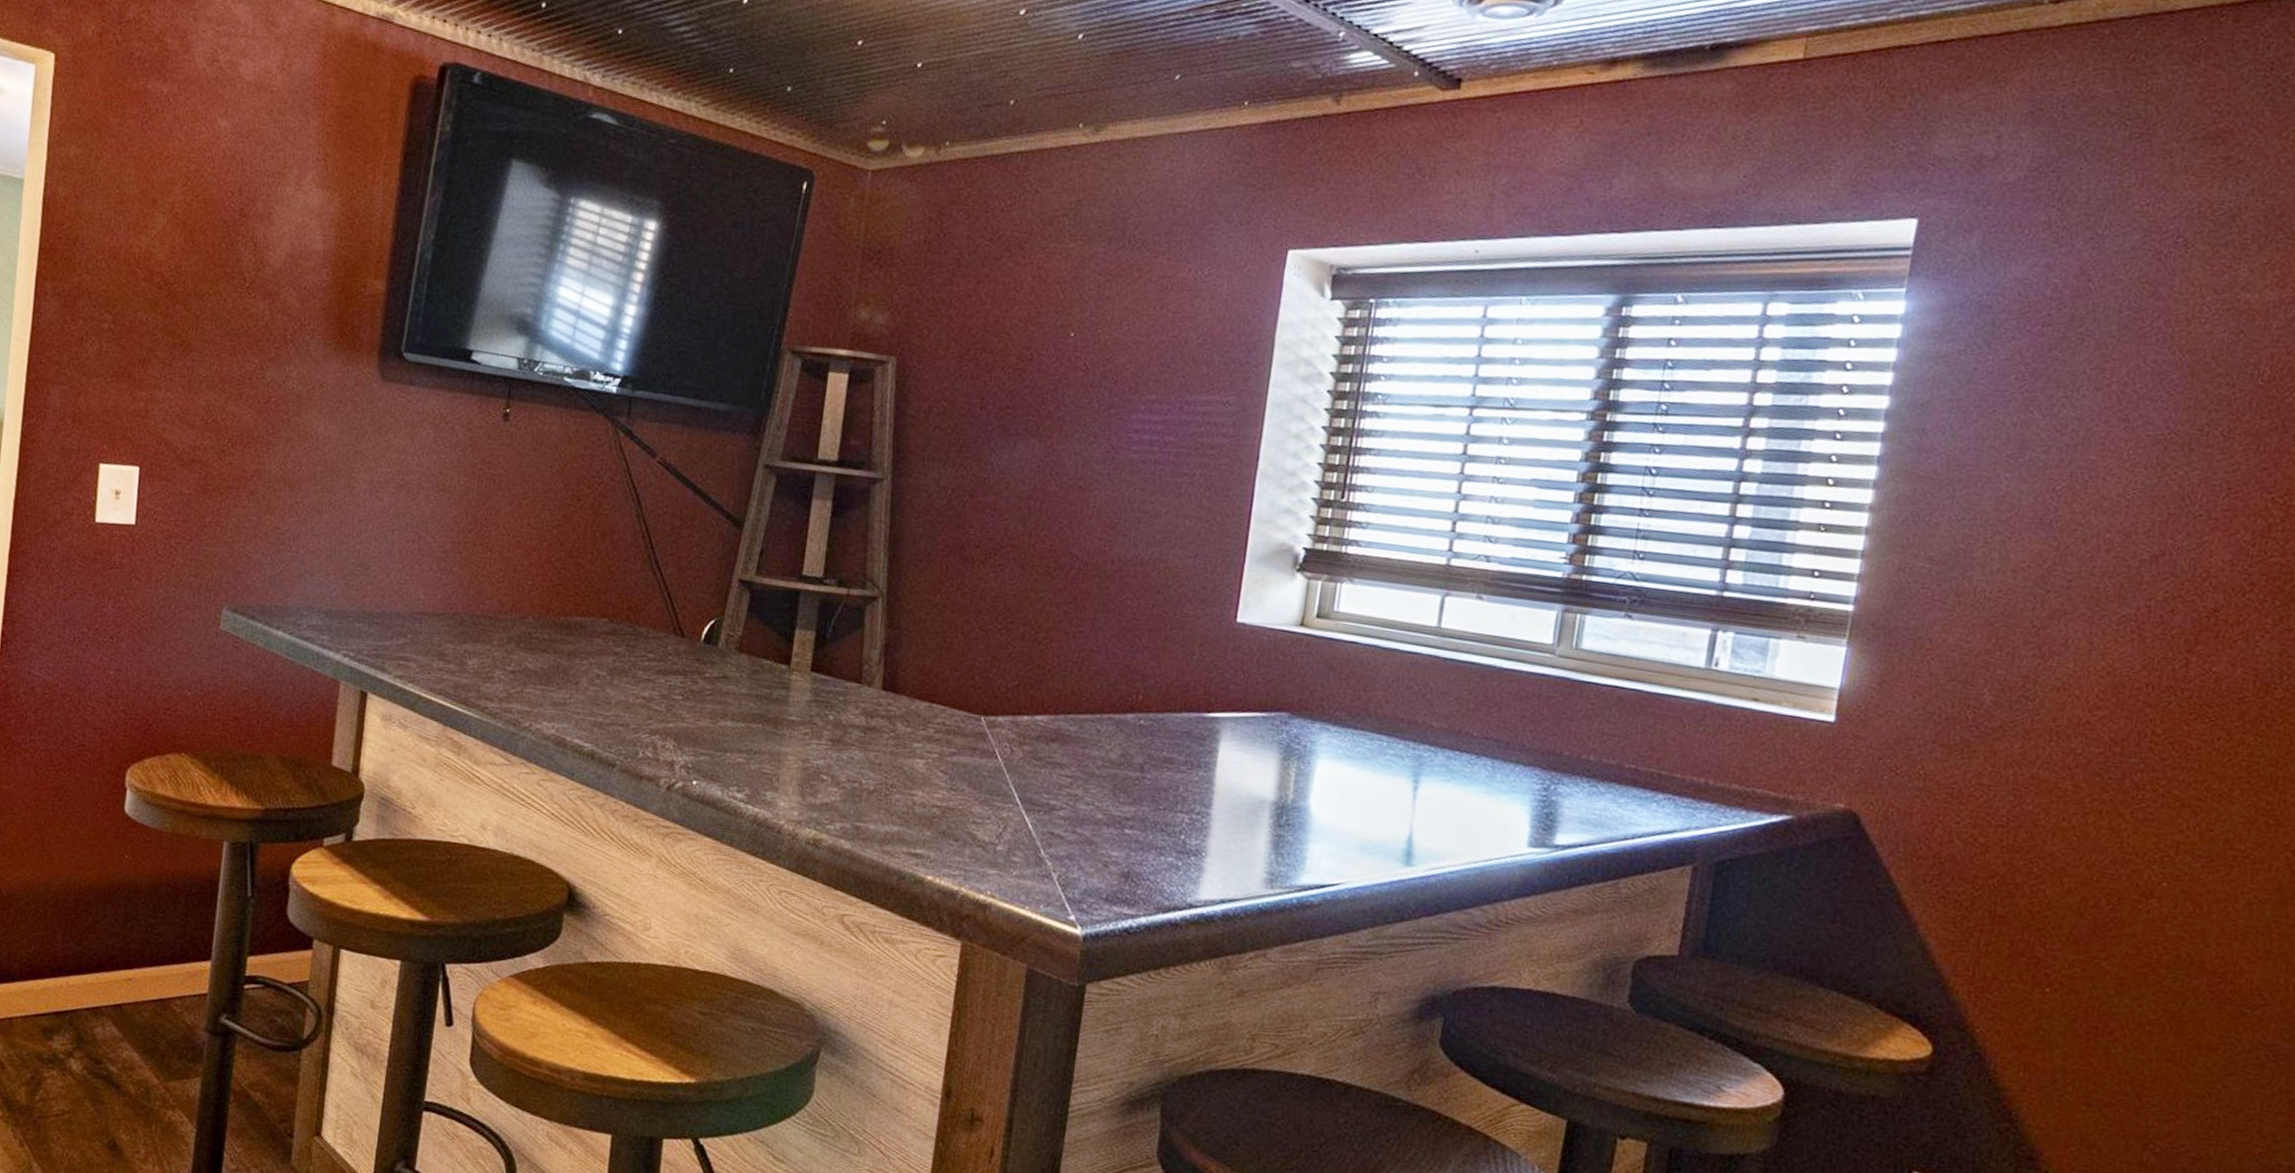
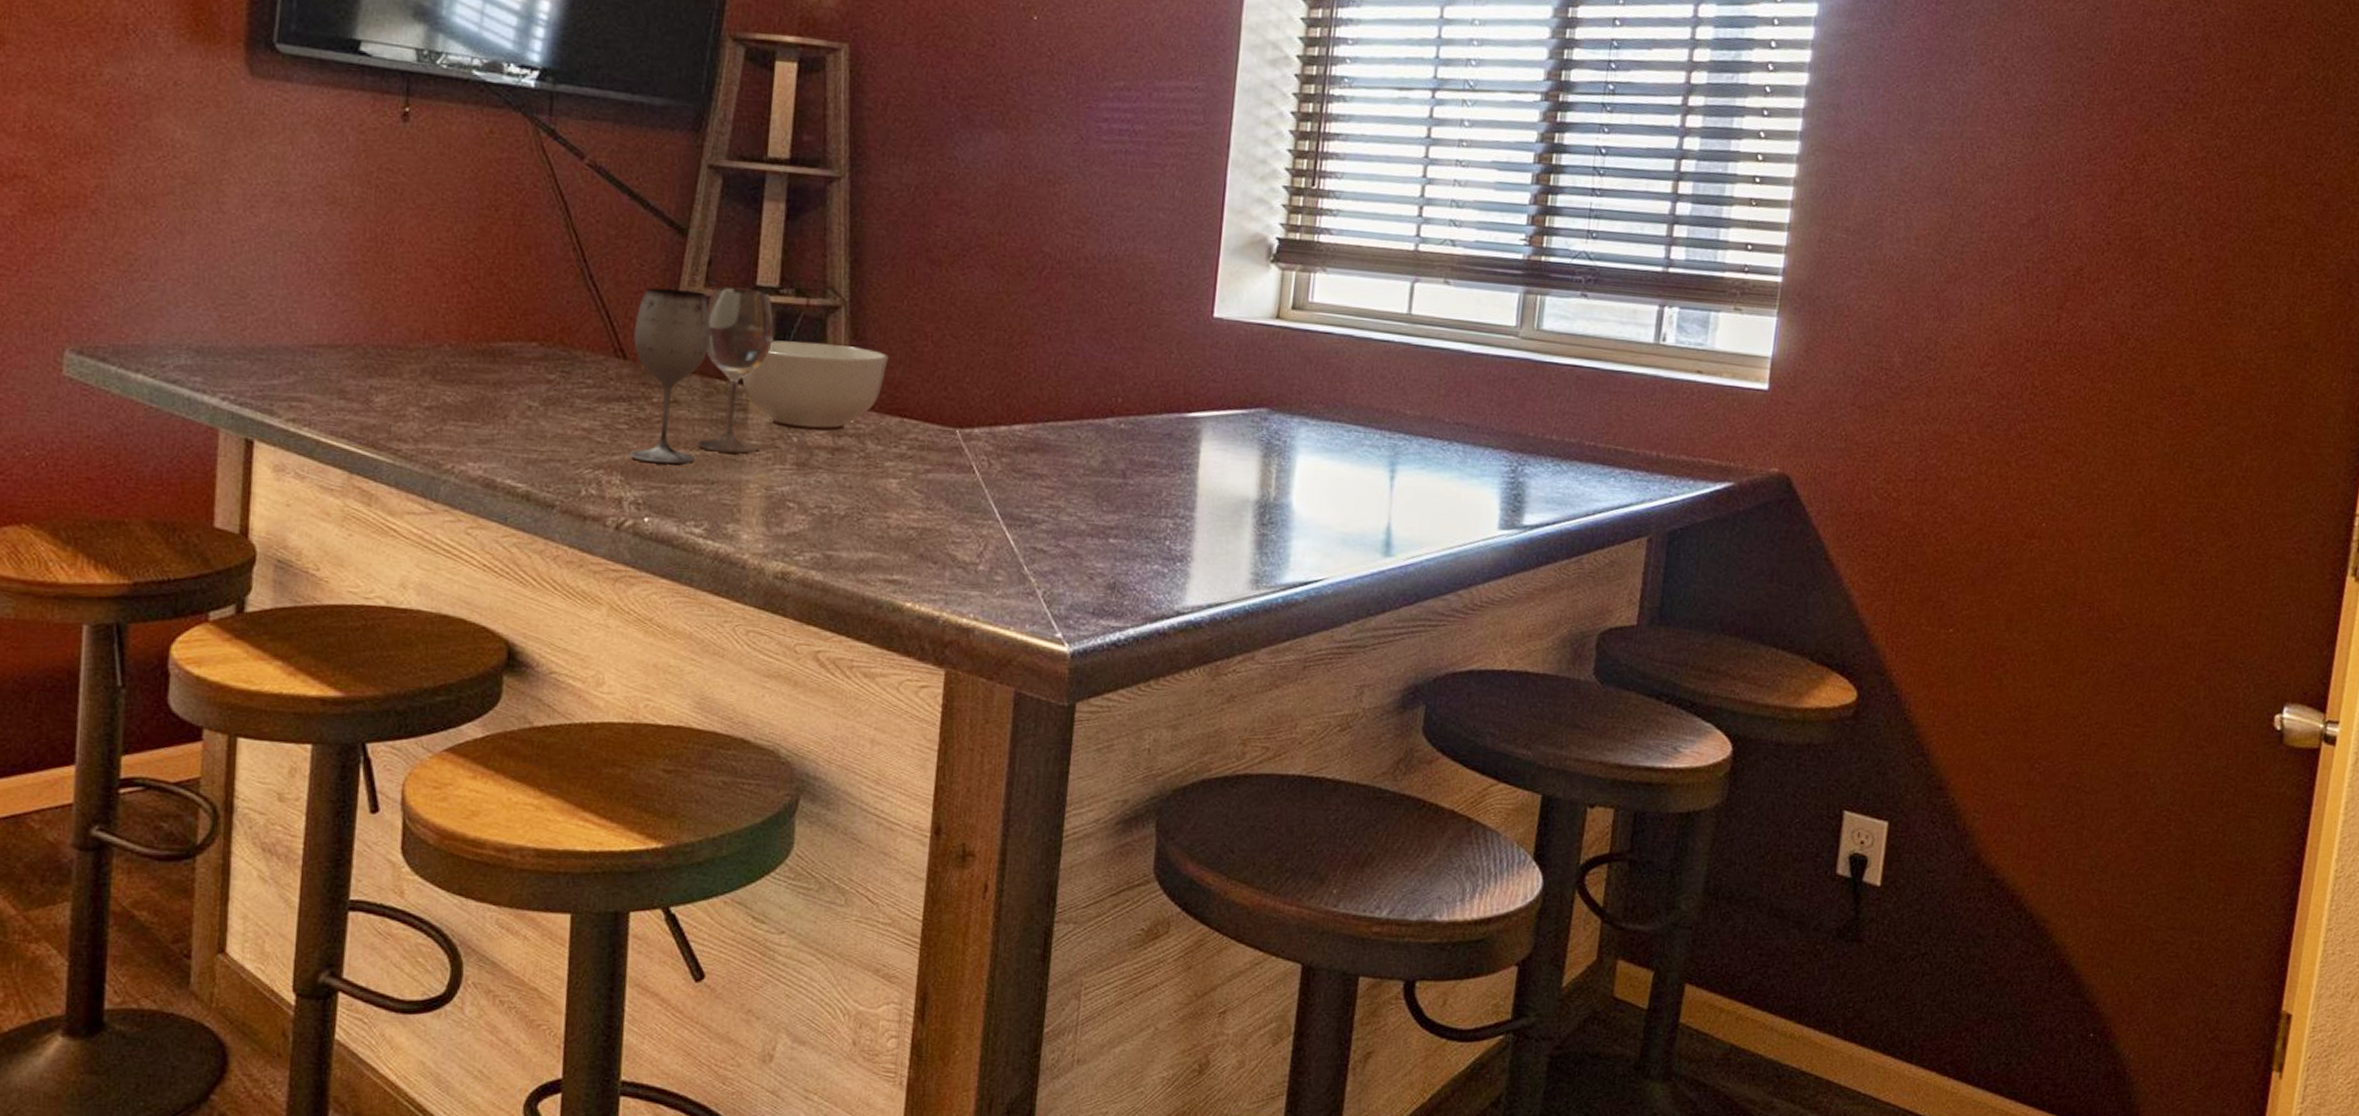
wineglass: none [682,573,817,735] -> present [629,287,774,465]
bowl: none [785,625,921,712] -> present [742,340,889,432]

